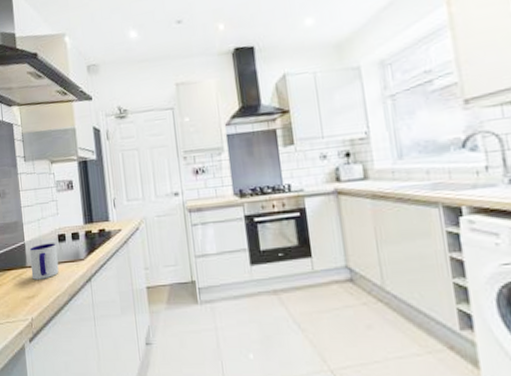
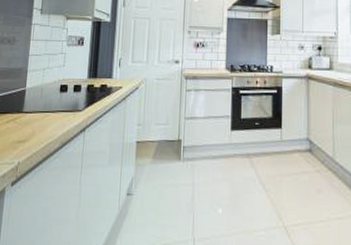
mug: present [29,243,59,280] -> none [26,92,57,126]

